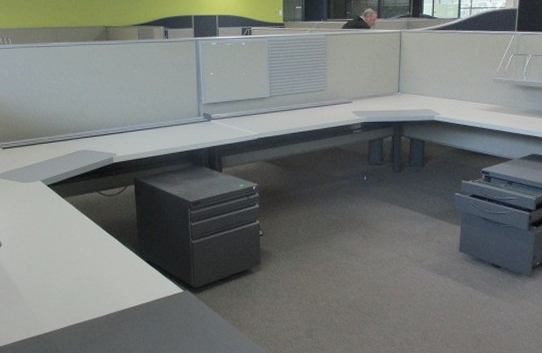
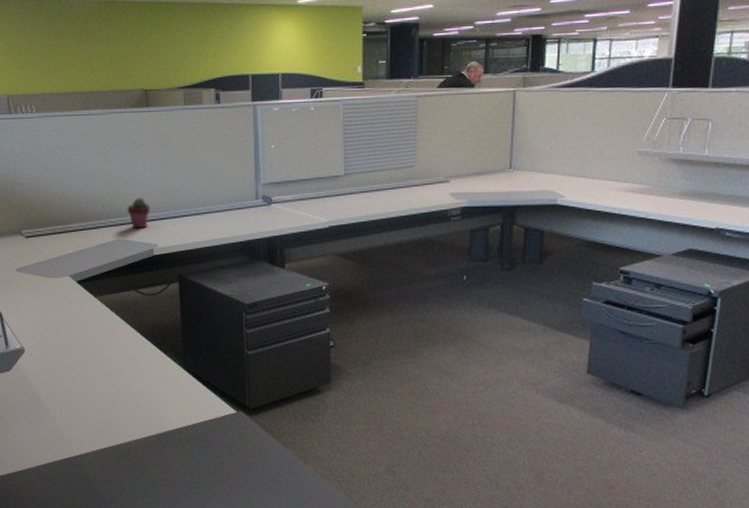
potted succulent: none [90,115,110,141] -> present [127,197,151,229]

